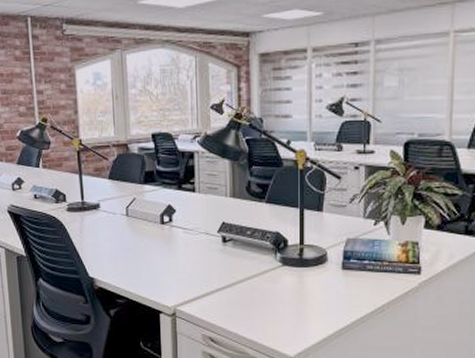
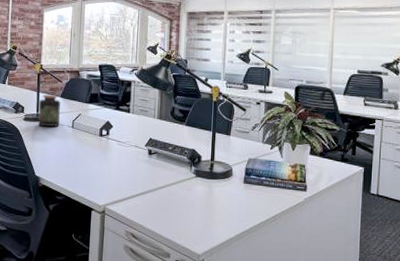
jar: none [83,177,112,216] -> present [38,95,60,127]

